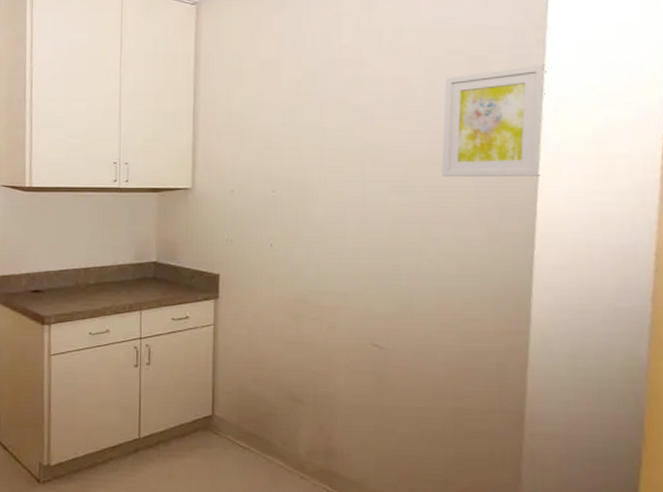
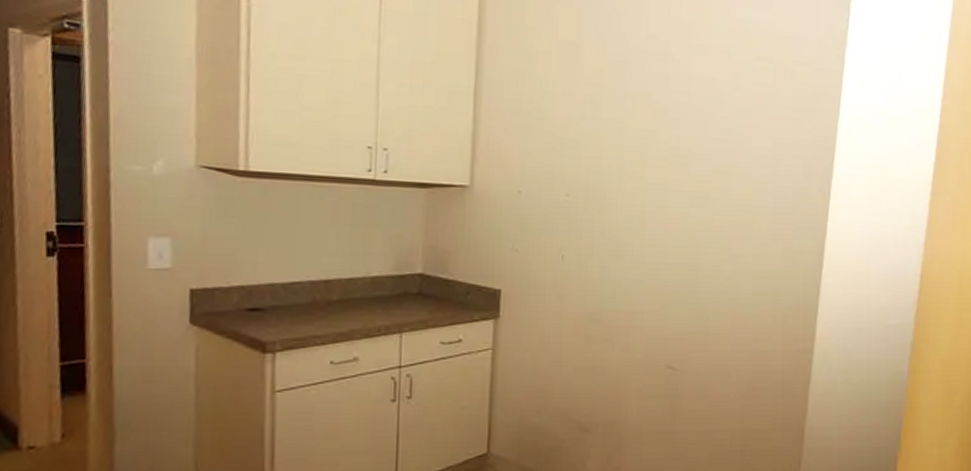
wall art: present [441,65,547,177] -> none [743,81,844,195]

